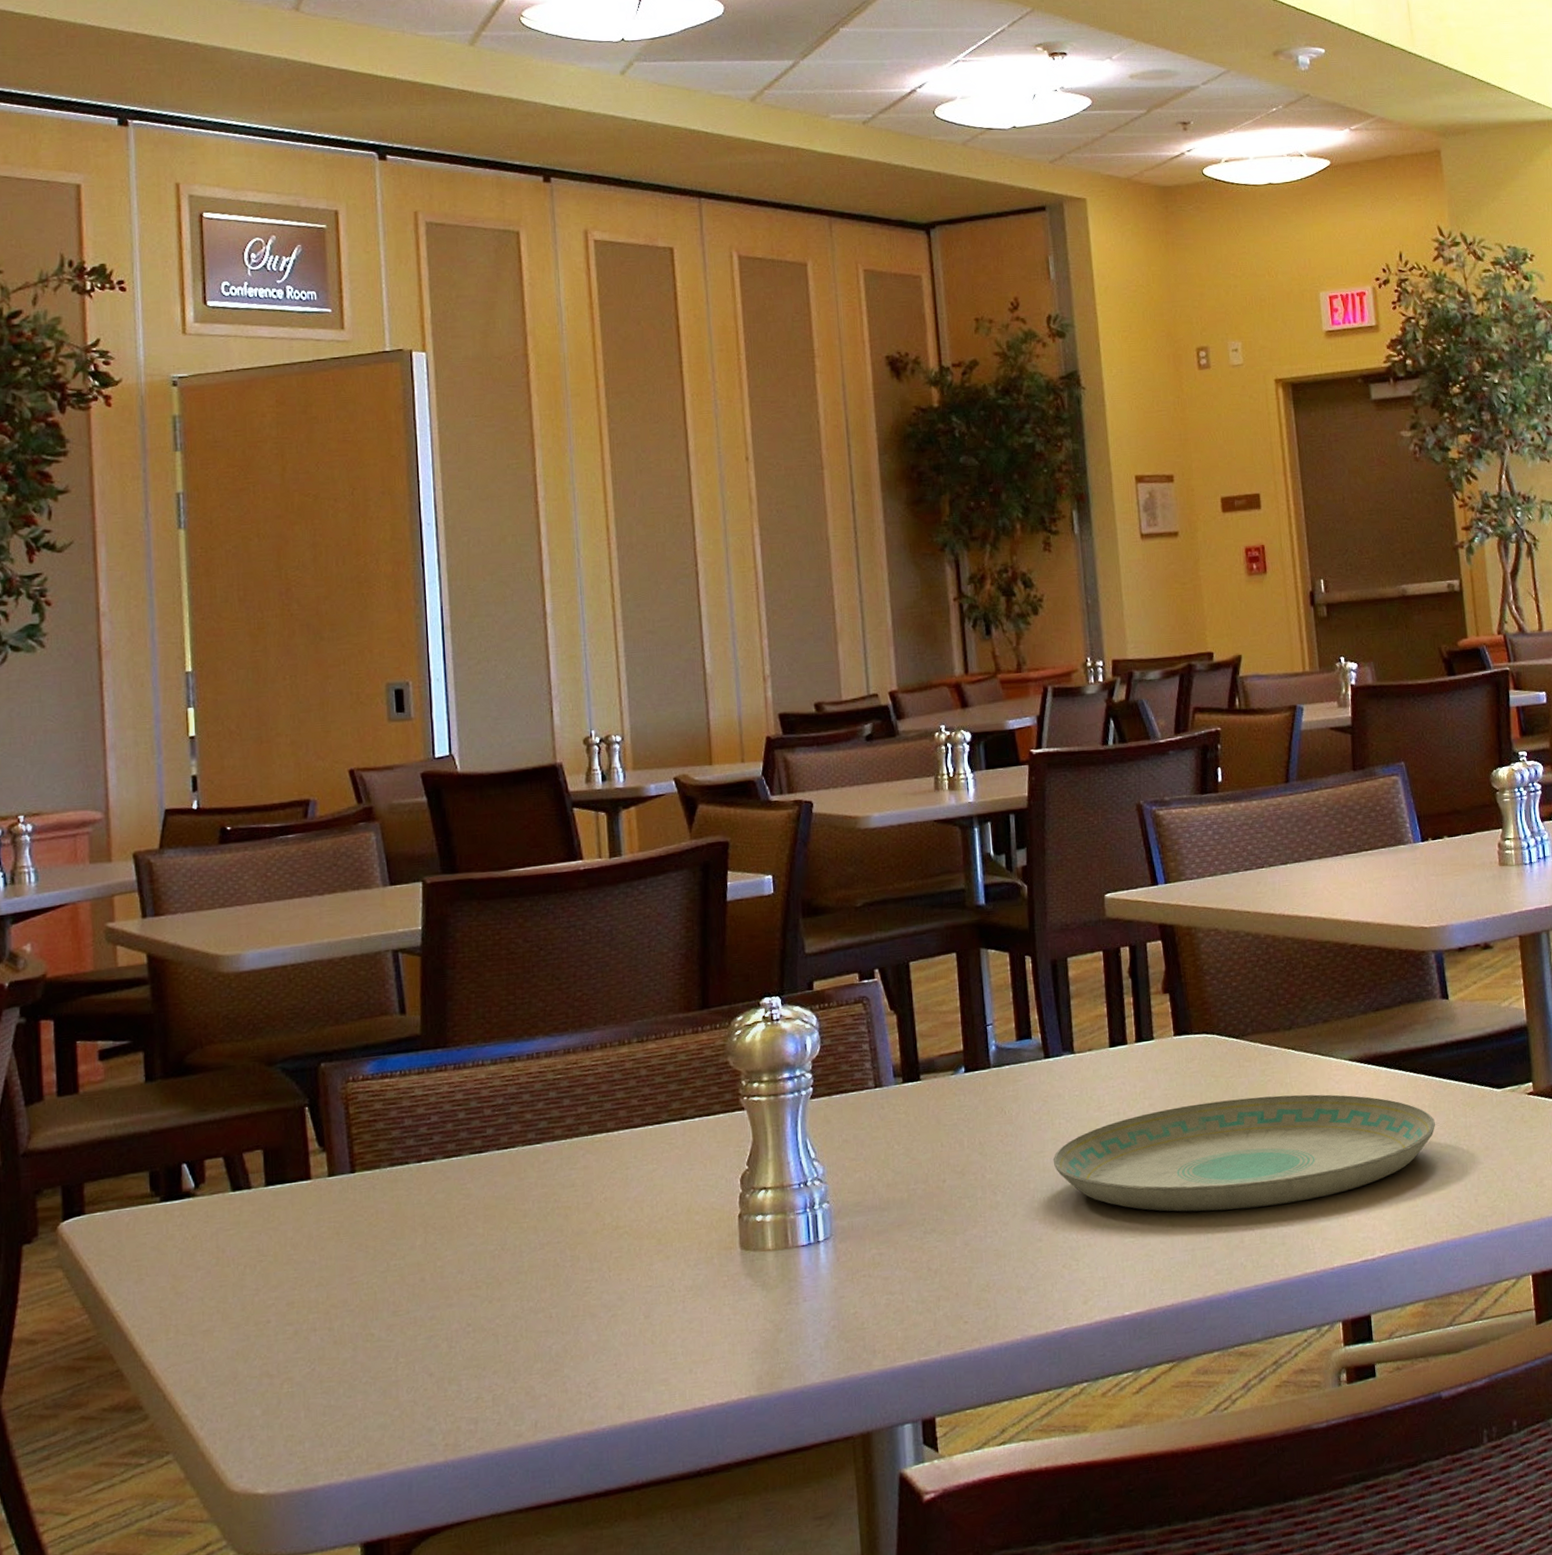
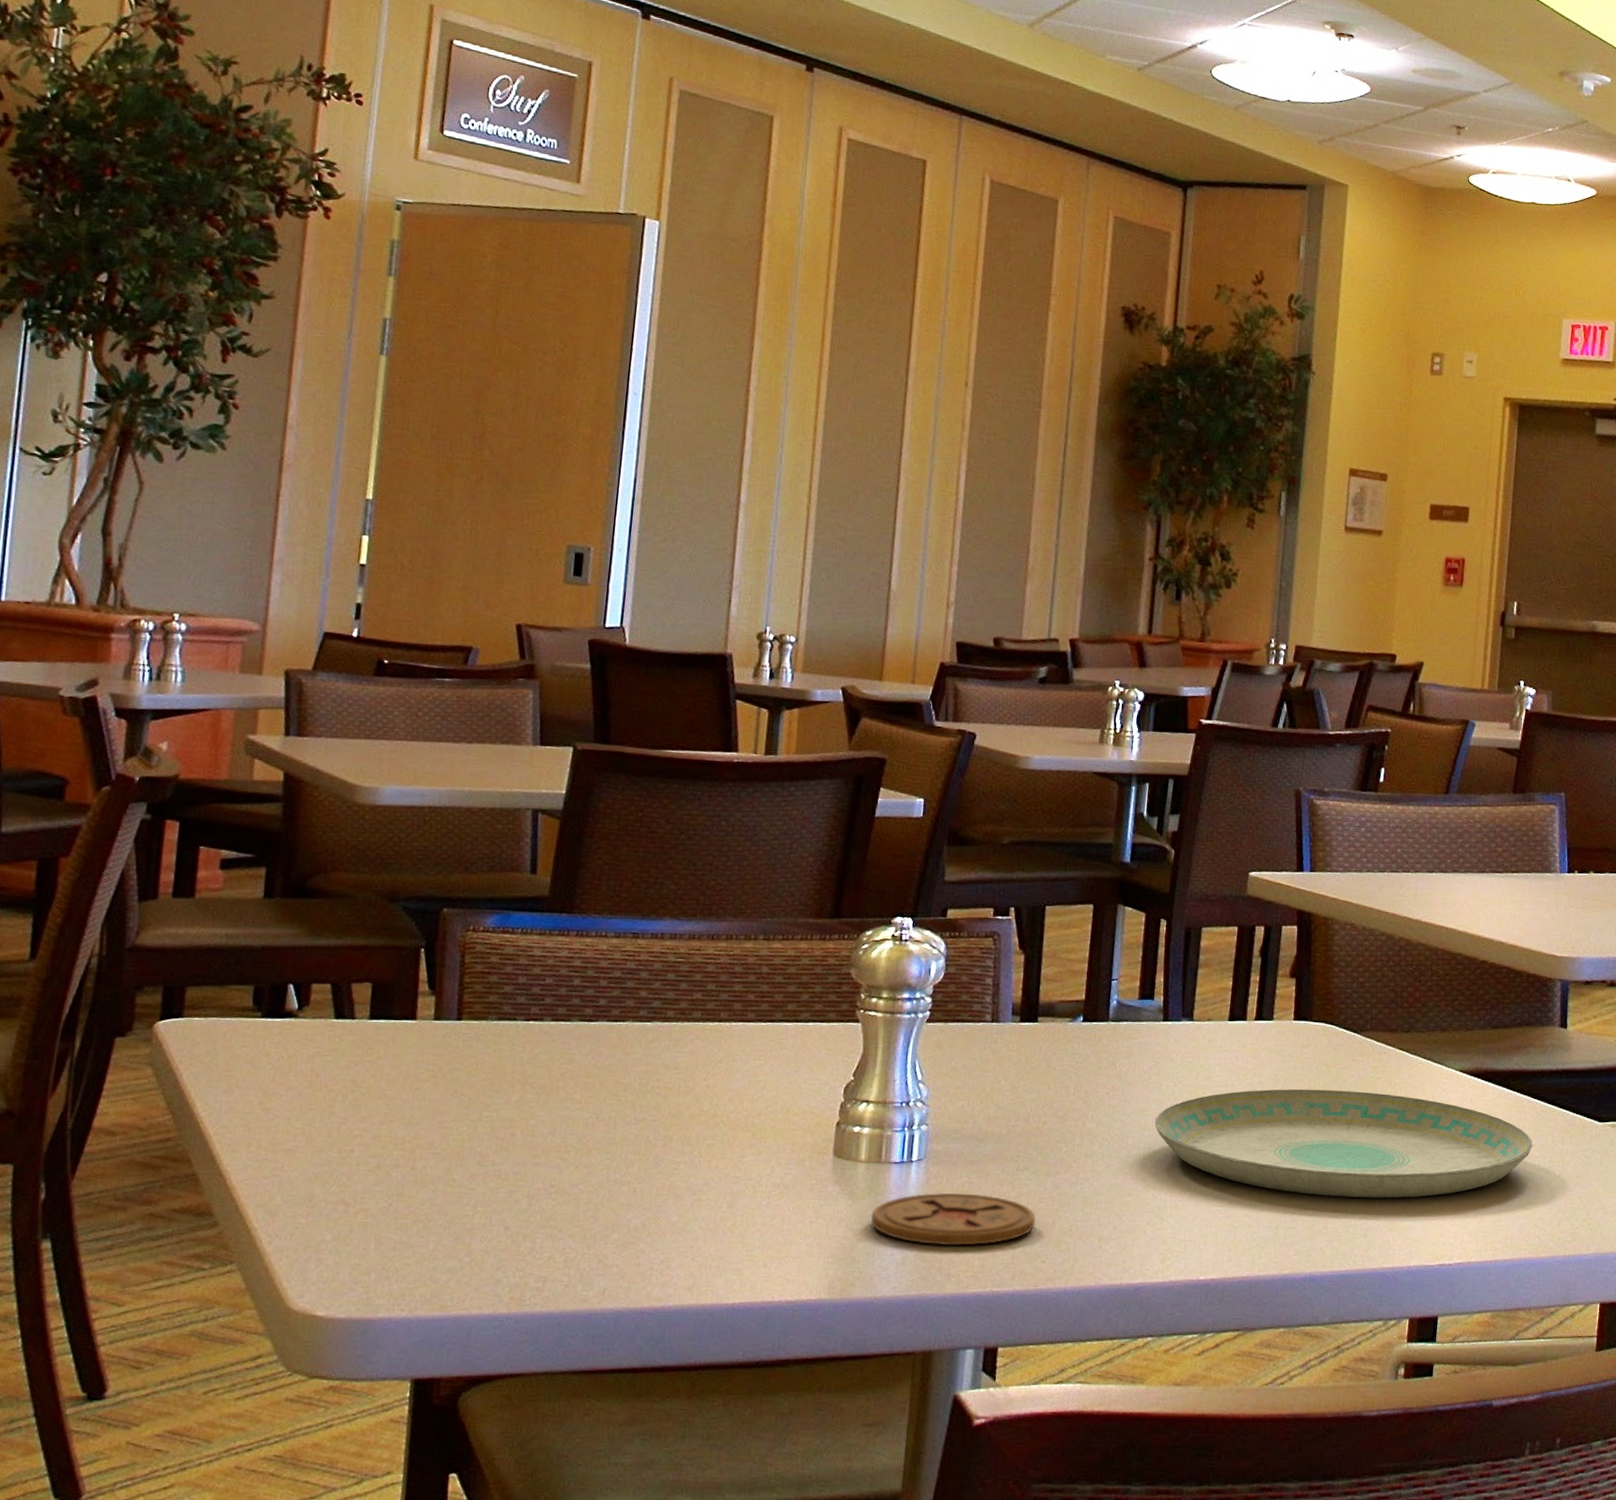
coaster: none [787,1263,952,1325] -> present [871,1192,1037,1247]

